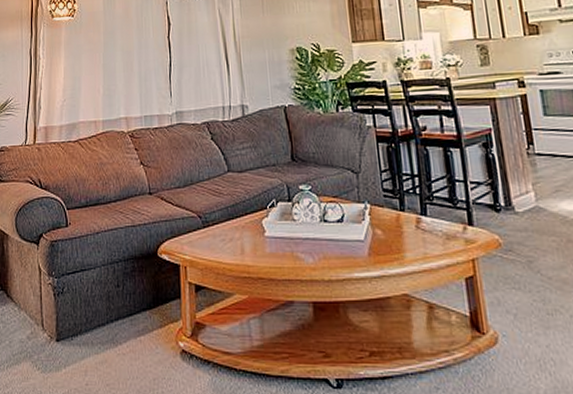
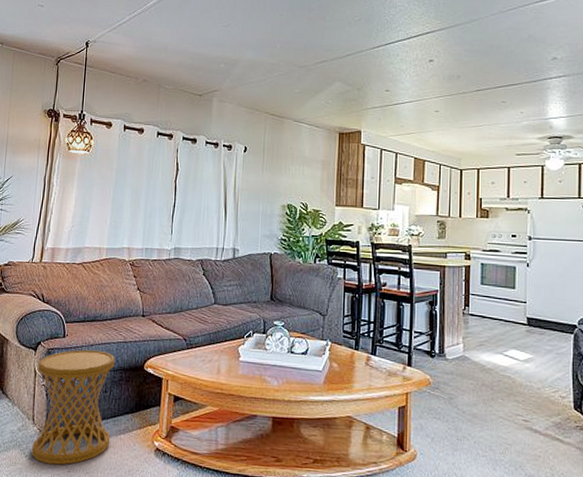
side table: none [42,238,129,377] -> present [32,349,115,465]

